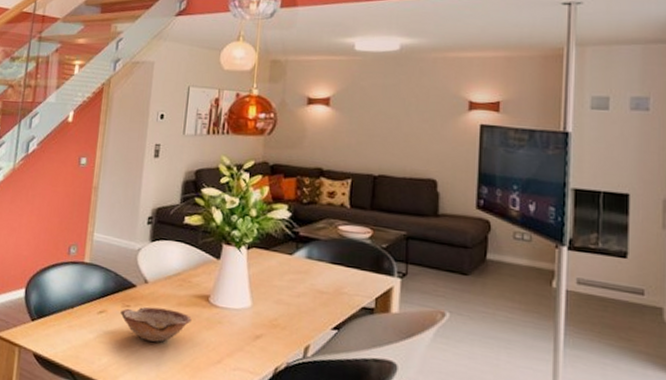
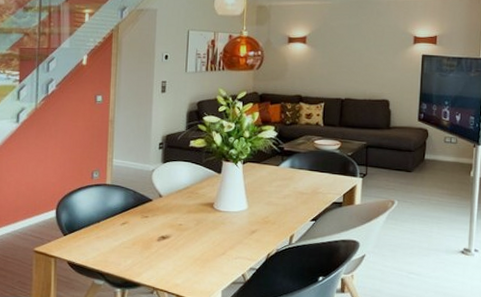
bowl: present [120,306,192,342] -> none [140,216,200,243]

